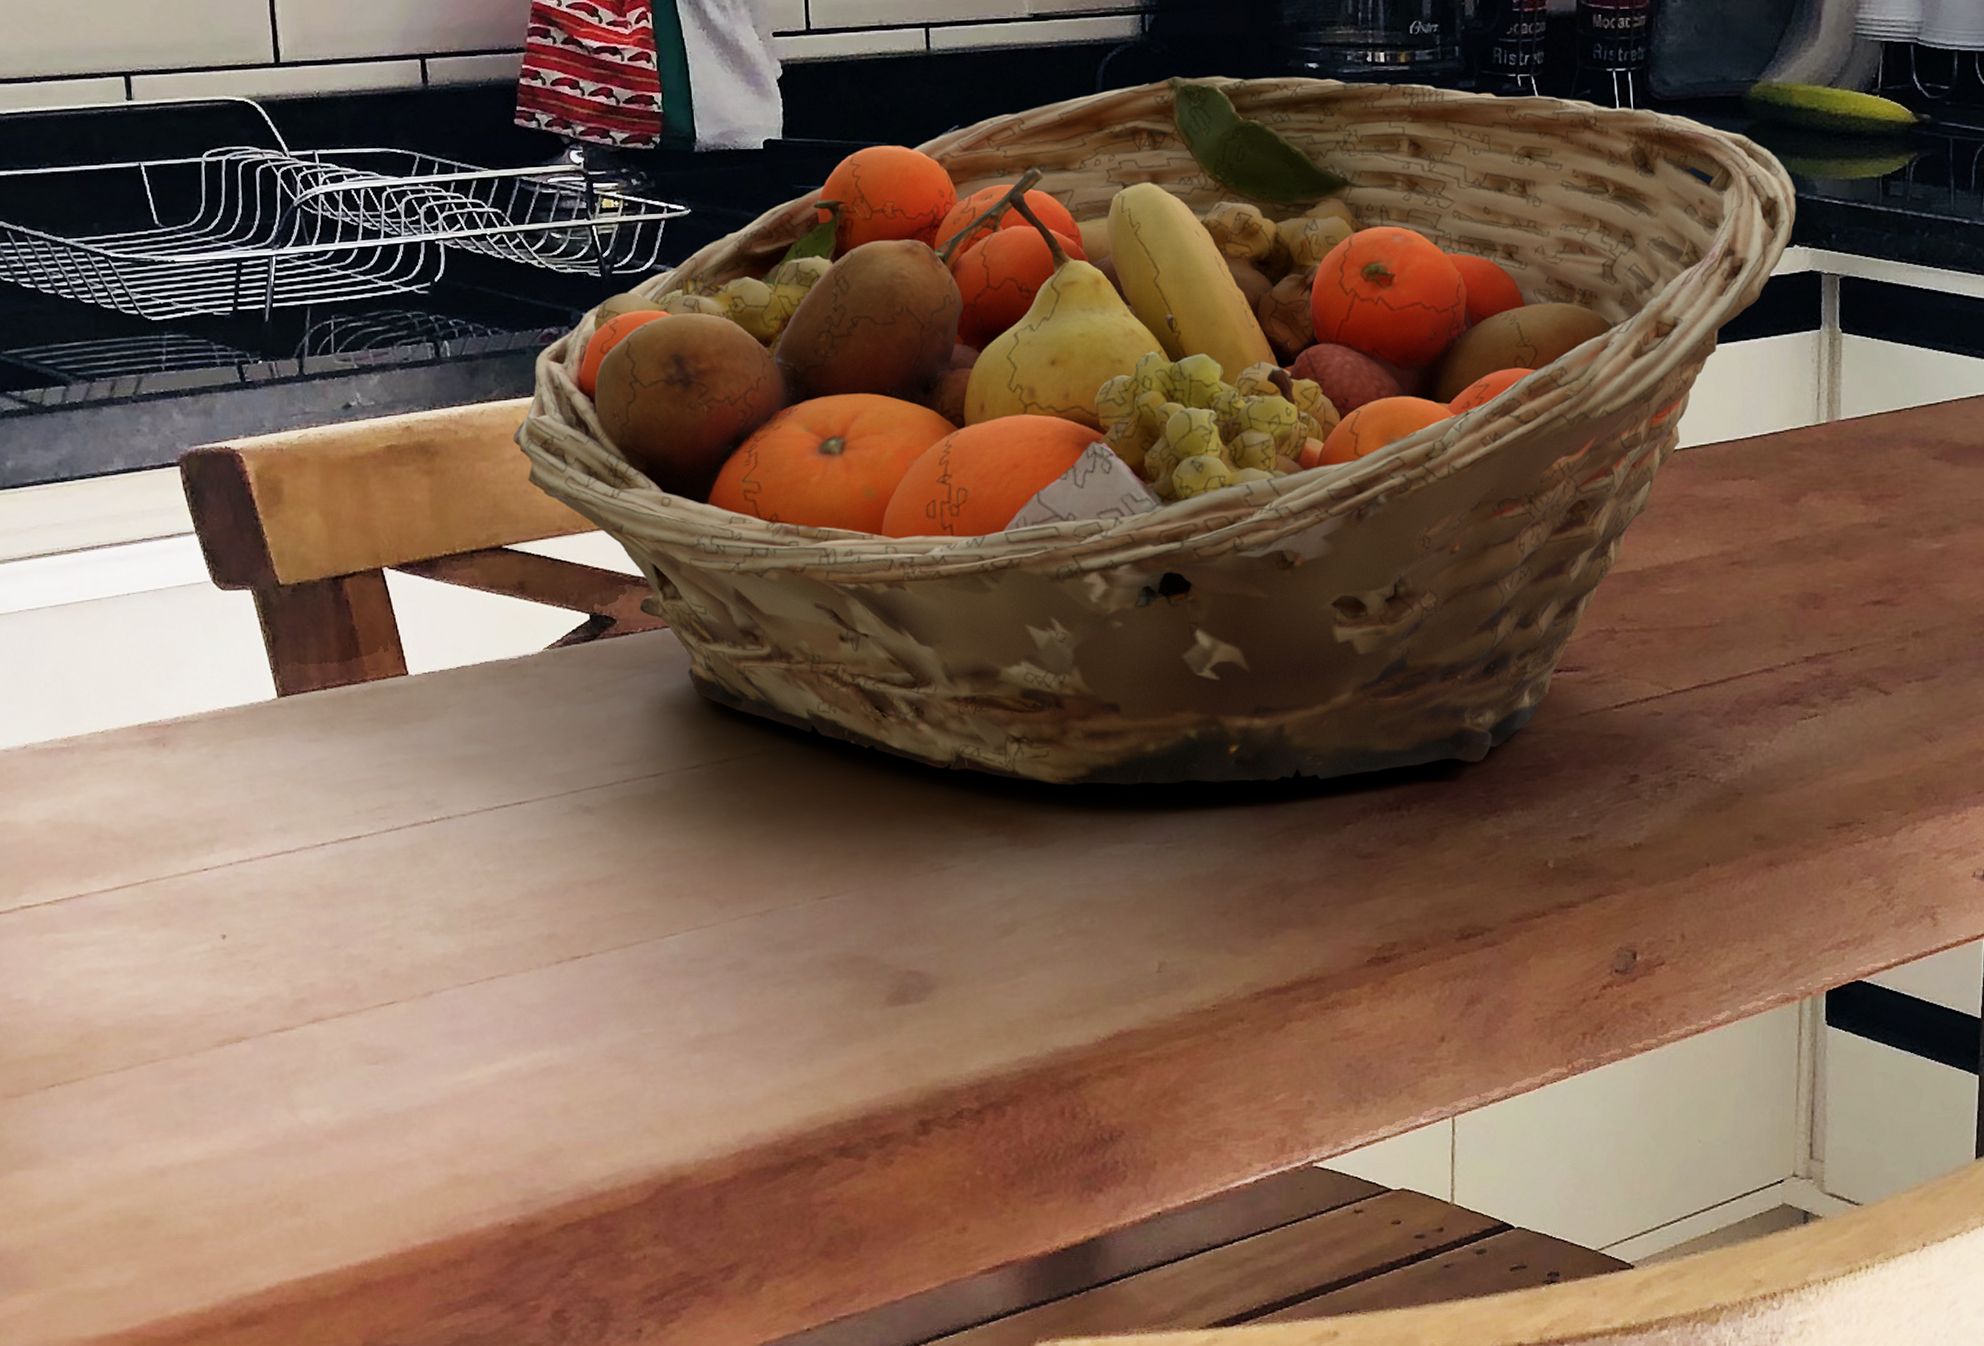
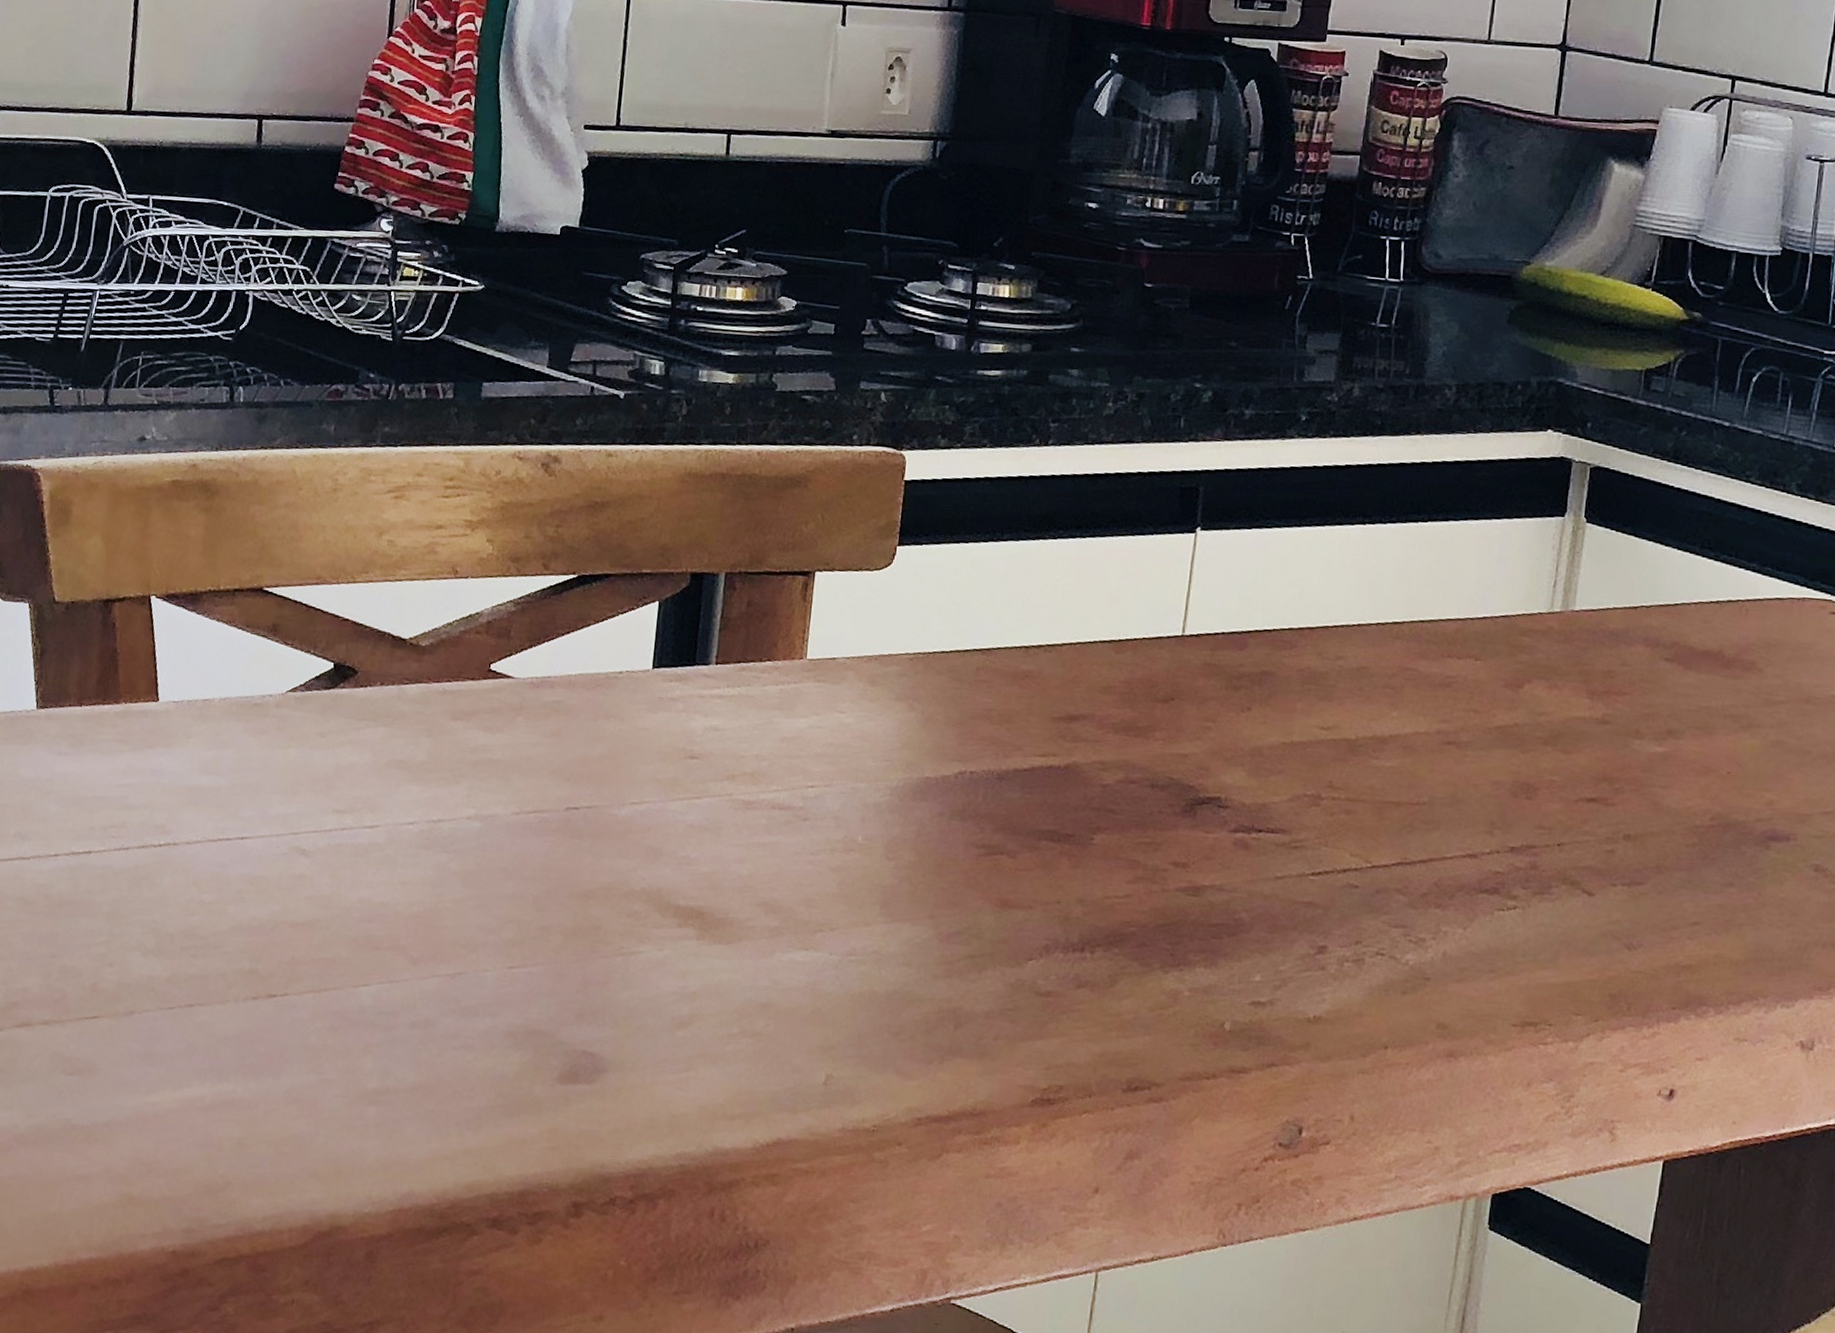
fruit basket: present [512,76,1797,786] -> none [288,203,1557,914]

